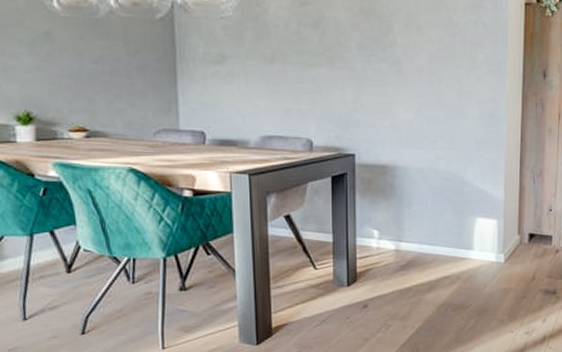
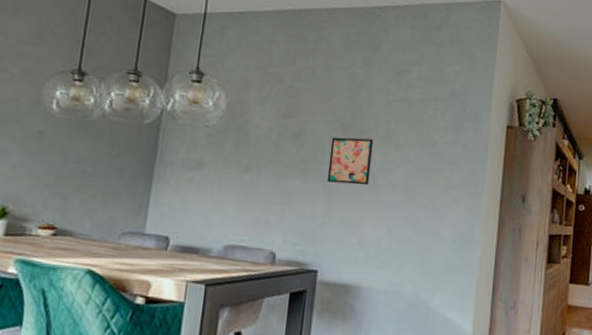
wall art: none [352,22,395,70] -> present [326,137,374,186]

